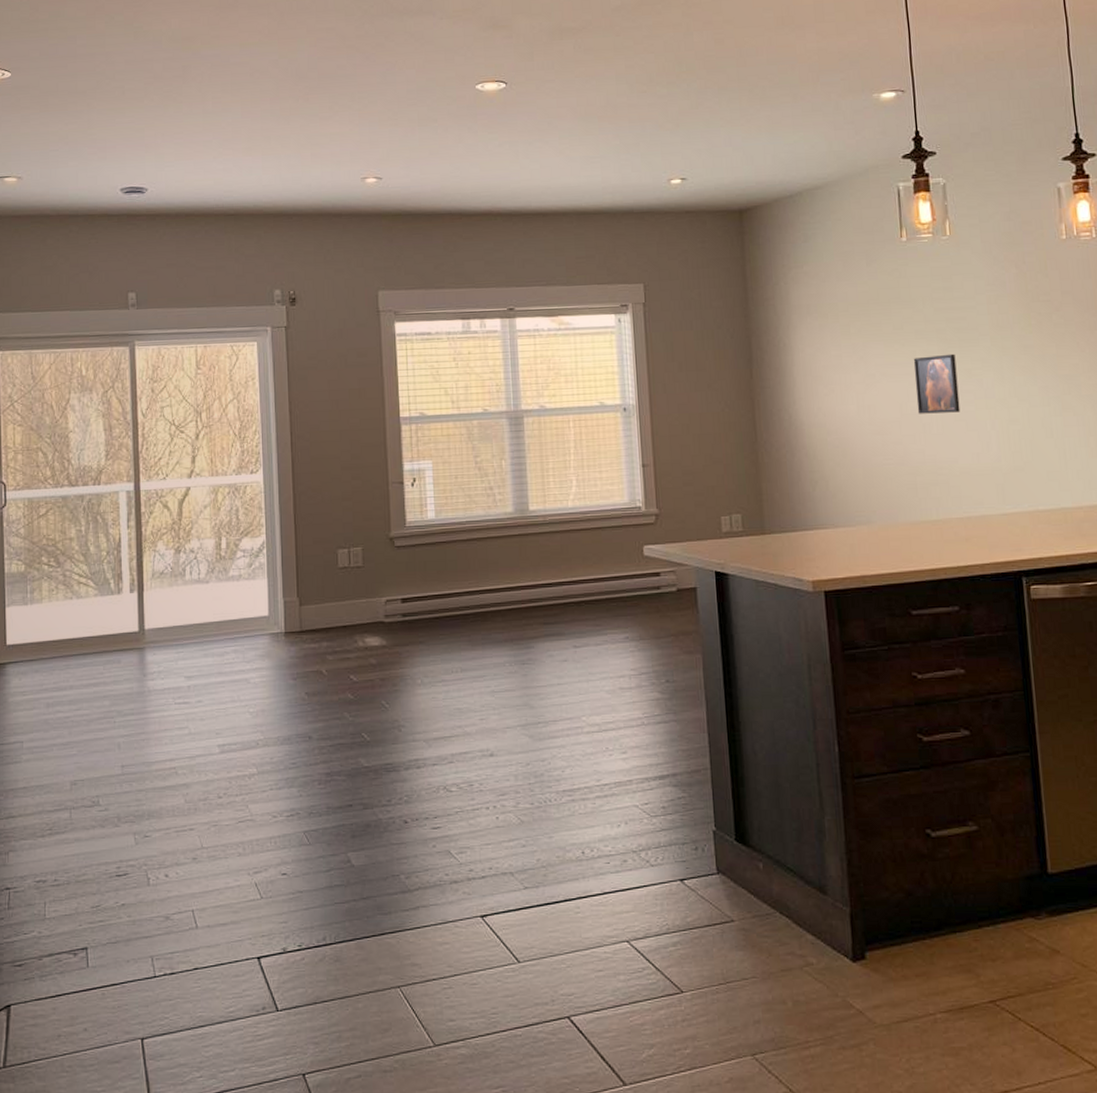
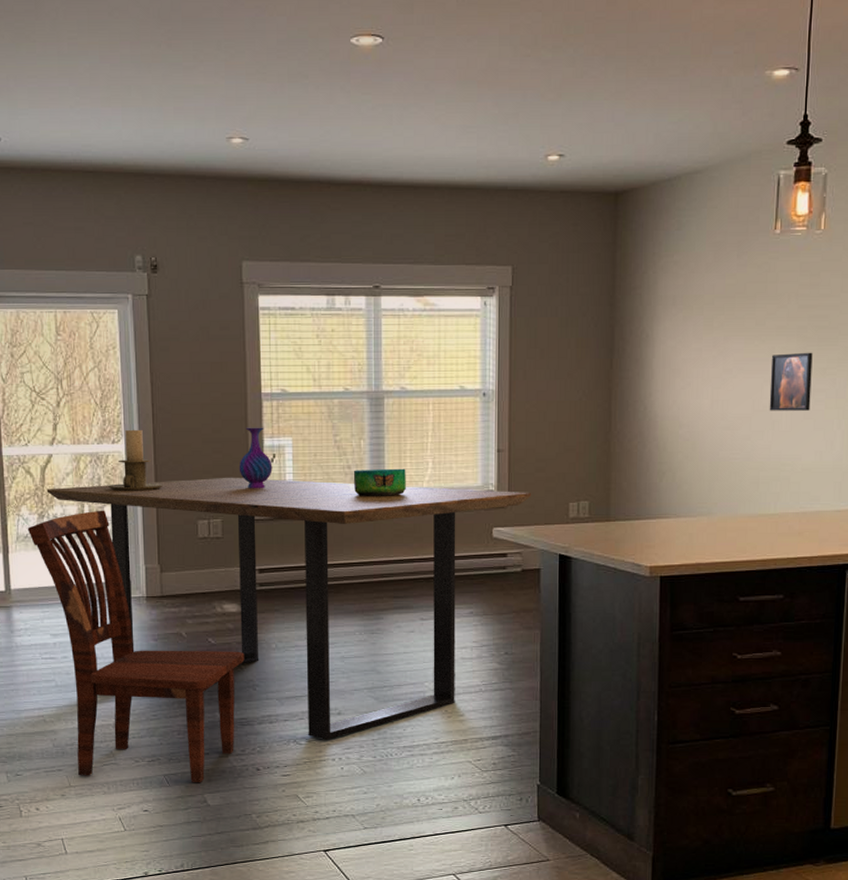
dining chair: none [163,542,389,840] -> present [27,510,245,783]
dining table: none [184,503,680,786] -> present [46,477,531,740]
candle holder: none [245,458,303,522] -> present [107,429,164,491]
vase: none [379,451,413,515] -> present [239,427,273,489]
decorative bowl: none [495,487,551,518] -> present [353,468,406,496]

